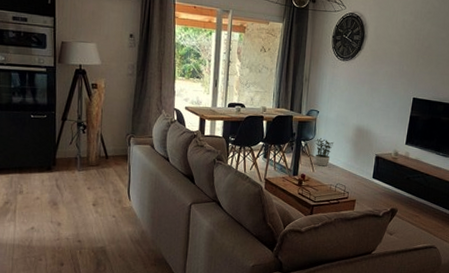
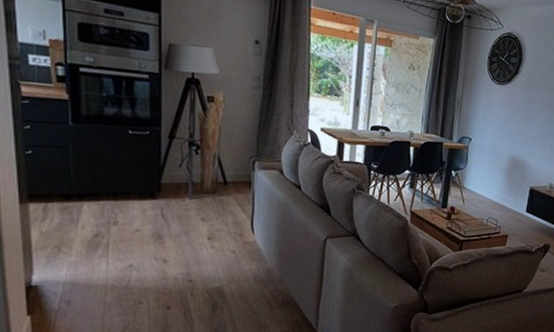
potted plant: present [314,137,333,167] -> none [465,167,486,199]

